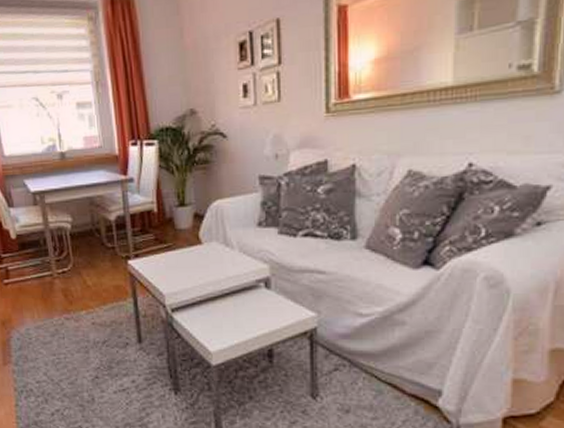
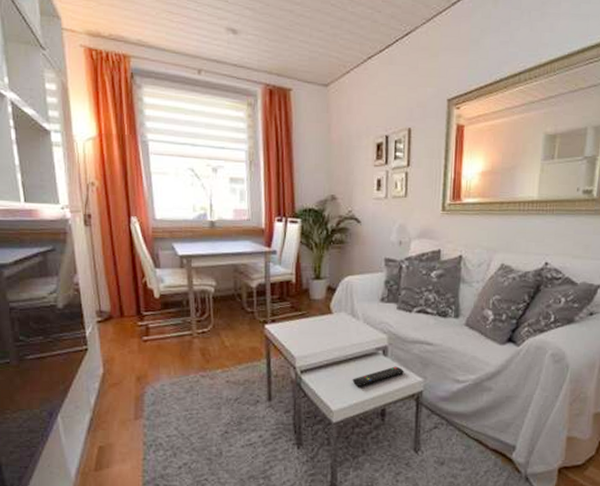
remote control: none [231,300,292,324] -> present [352,366,404,386]

